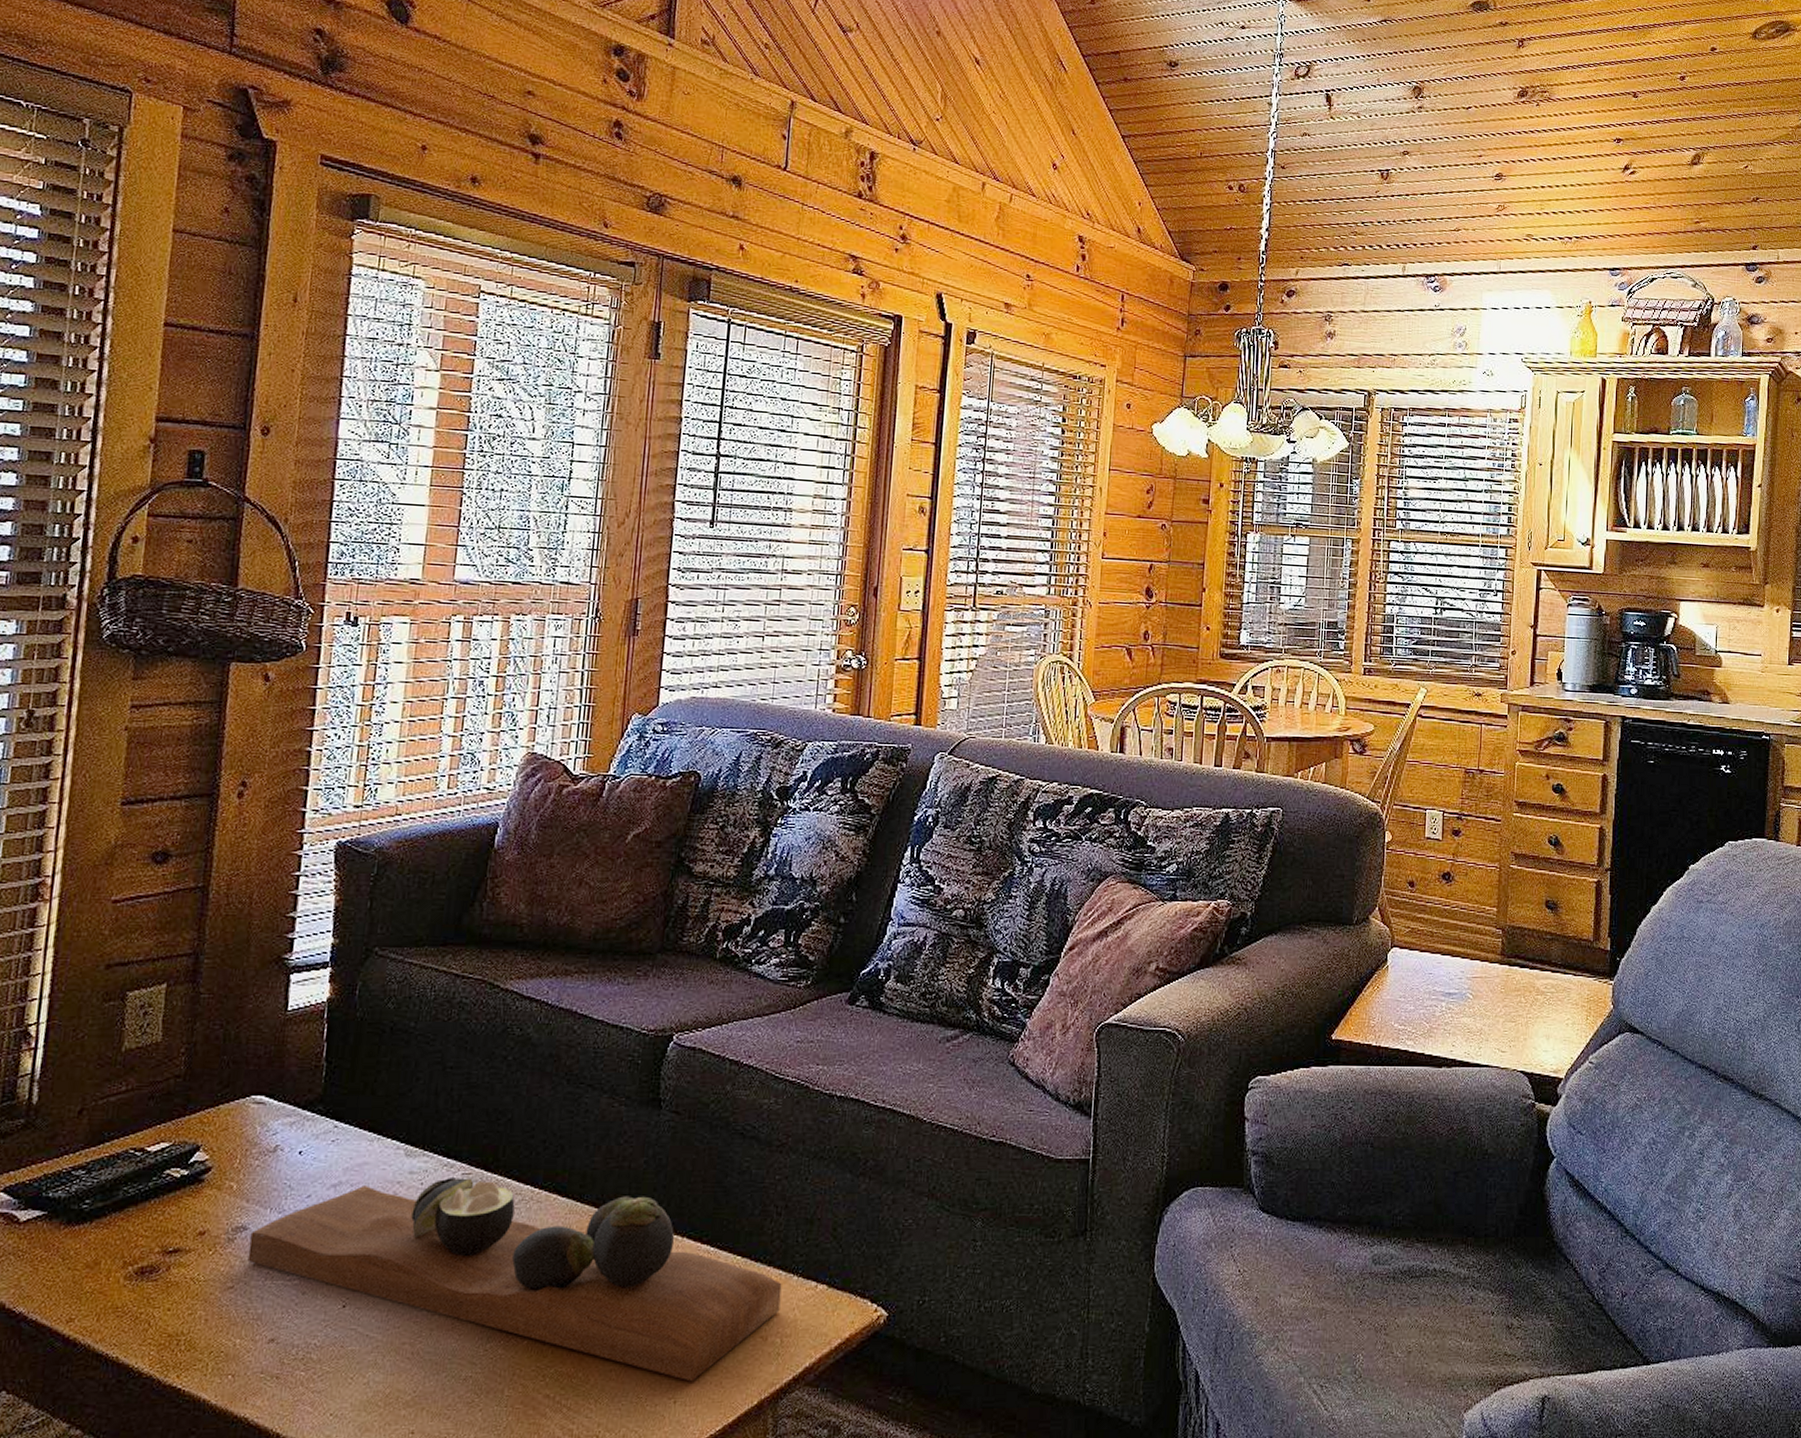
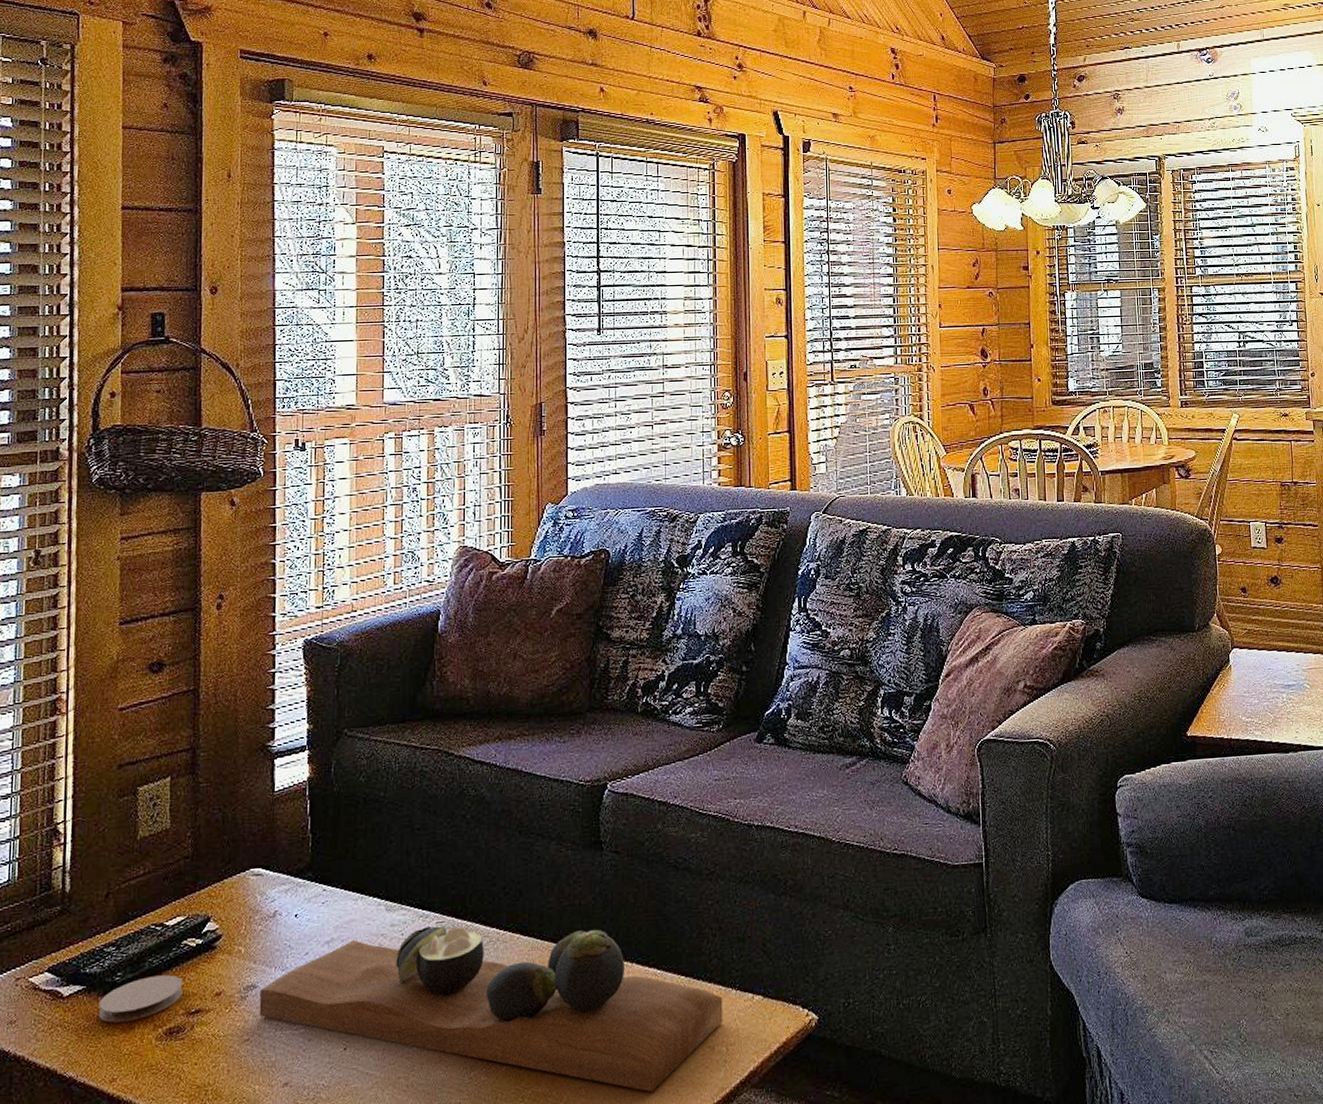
coaster: none [59,1207,162,1256] -> present [98,974,183,1023]

